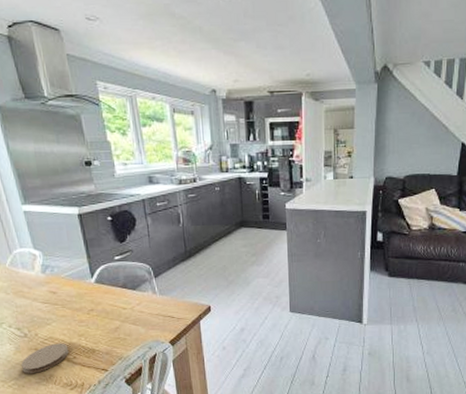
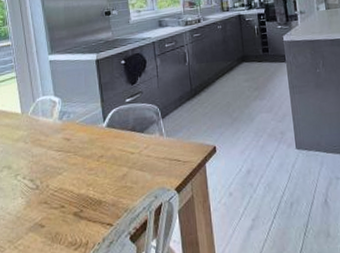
coaster: present [21,343,69,373] -> none [30,194,76,232]

